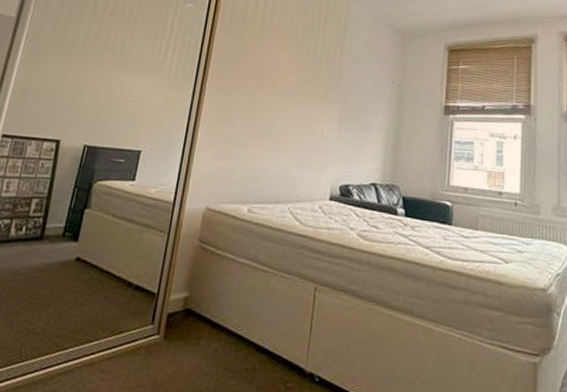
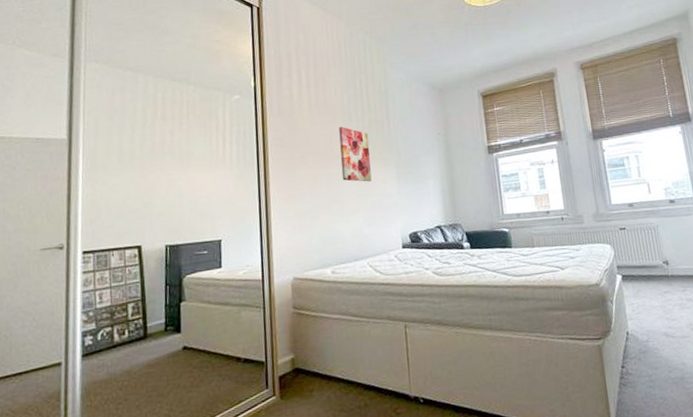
wall art: none [280,55,317,120] -> present [338,127,372,182]

